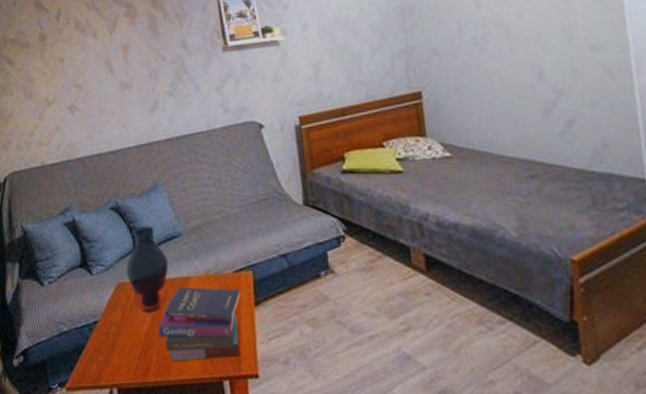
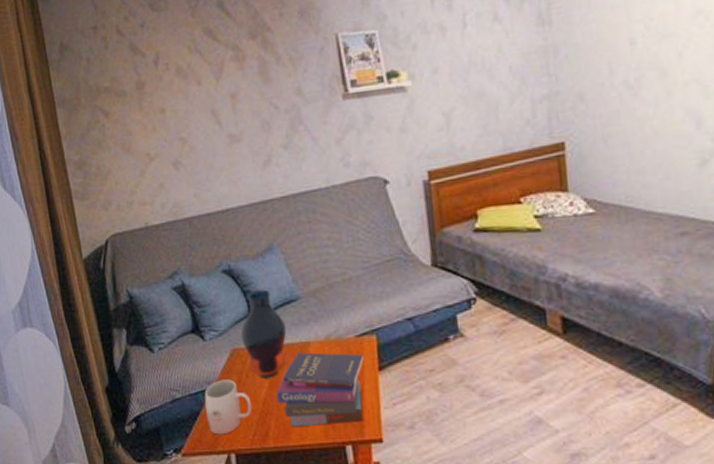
mug: none [89,313,135,369] -> present [204,379,253,435]

